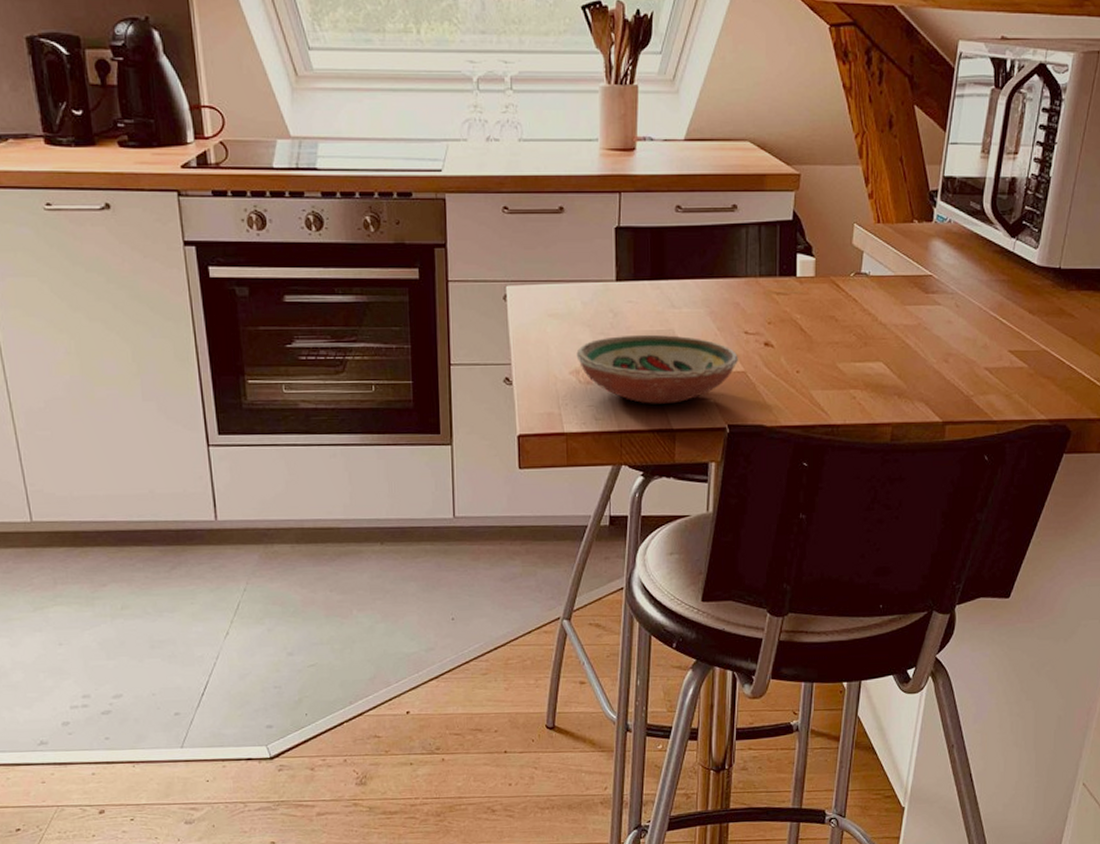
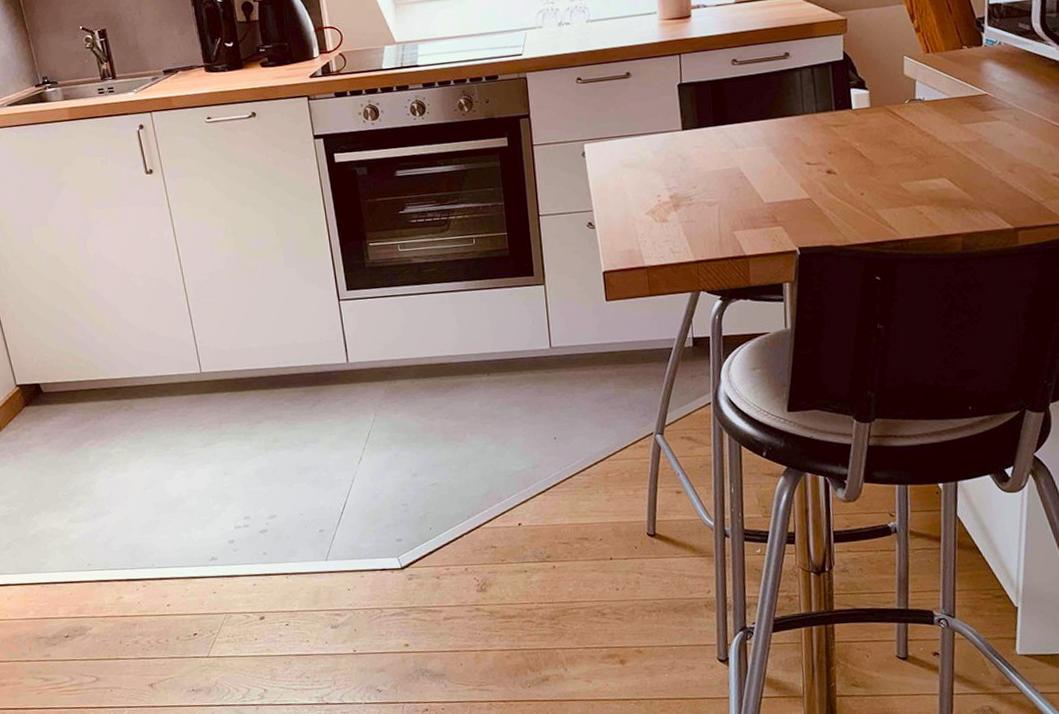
decorative bowl: present [576,334,738,404] -> none [651,172,803,235]

